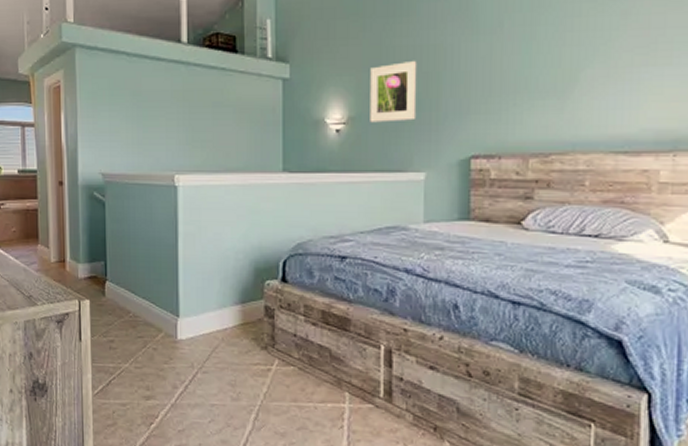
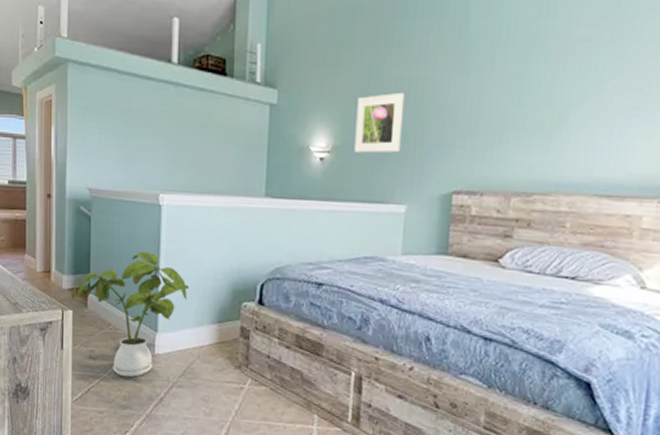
house plant: none [88,234,210,366] -> present [71,251,190,378]

